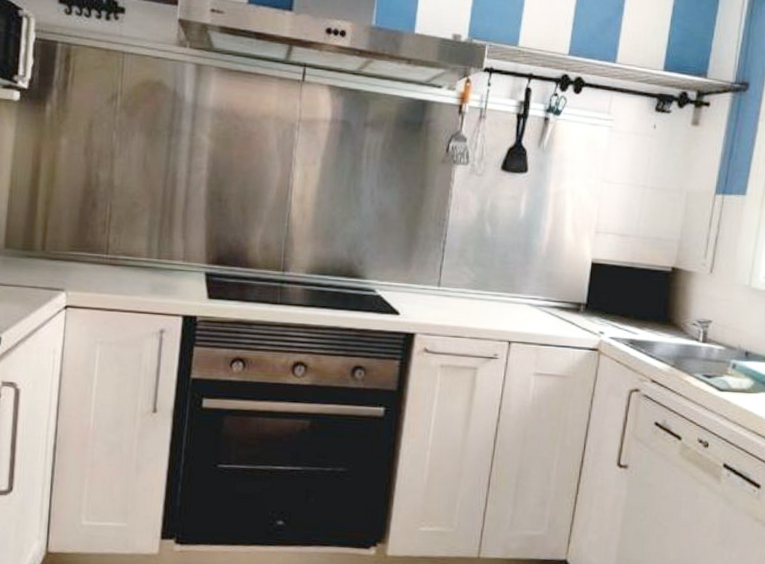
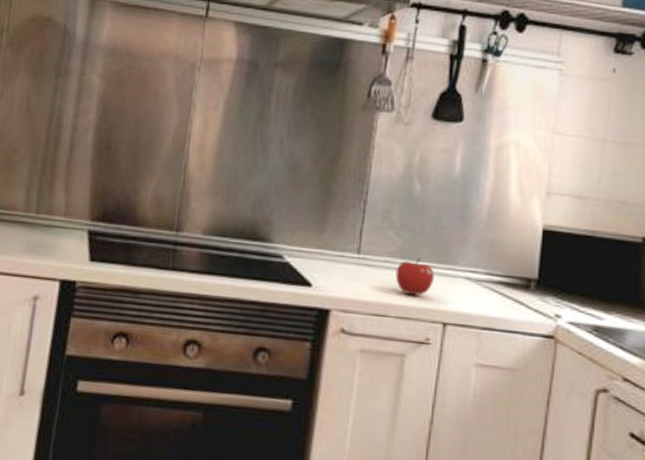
fruit: none [469,288,502,320] -> present [395,257,434,296]

